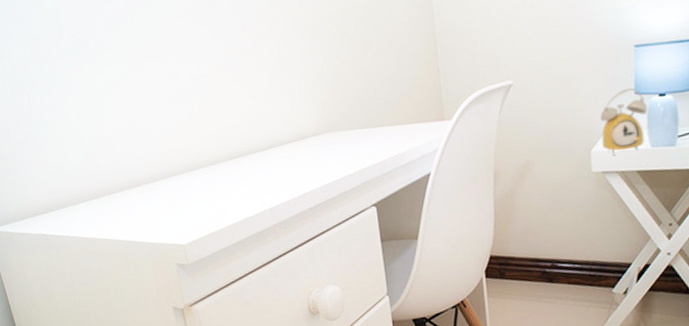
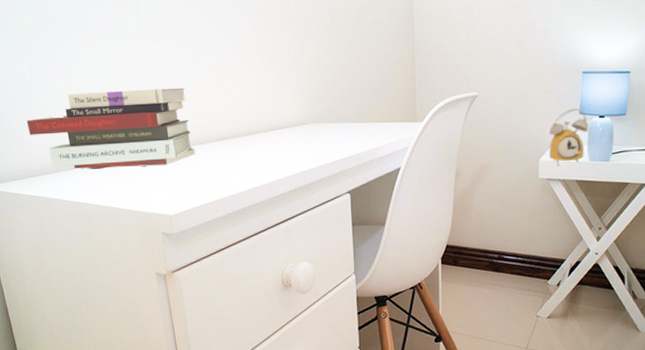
books: none [29,106,205,203] -> present [27,87,195,169]

